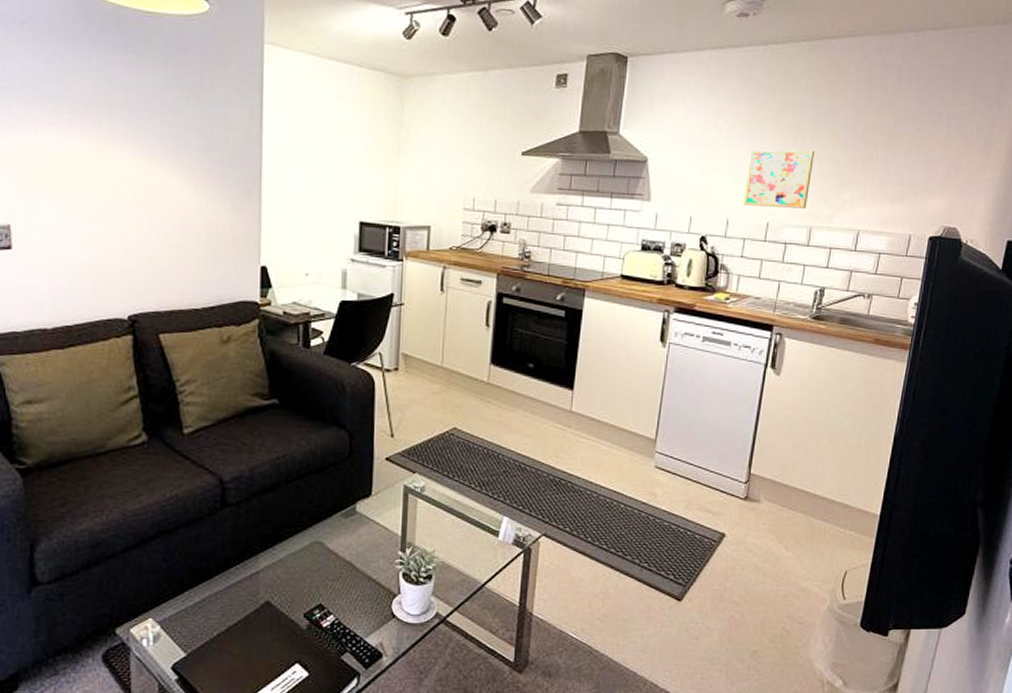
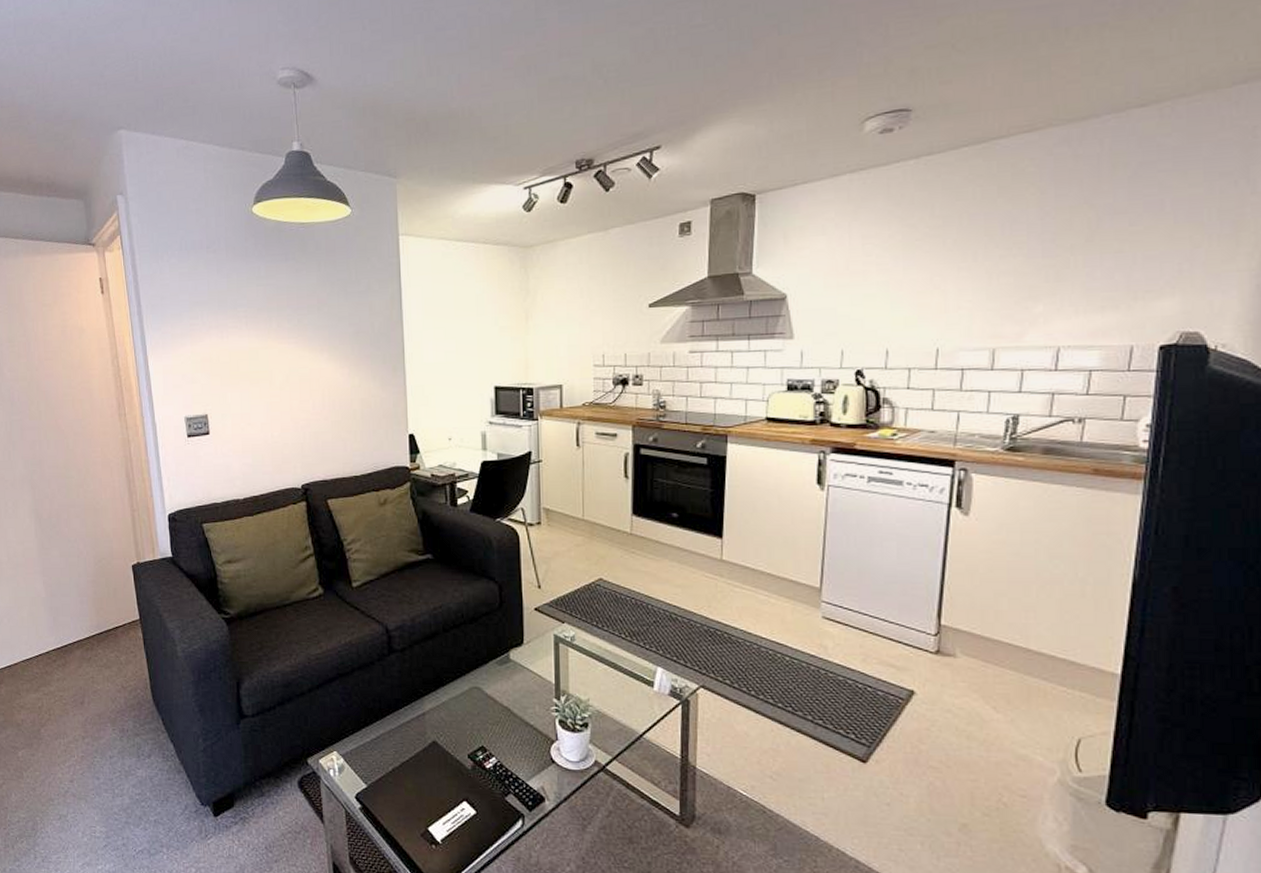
wall art: present [744,149,814,209] -> none [905,265,991,333]

